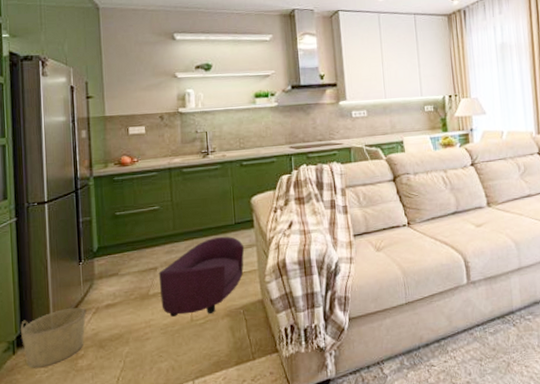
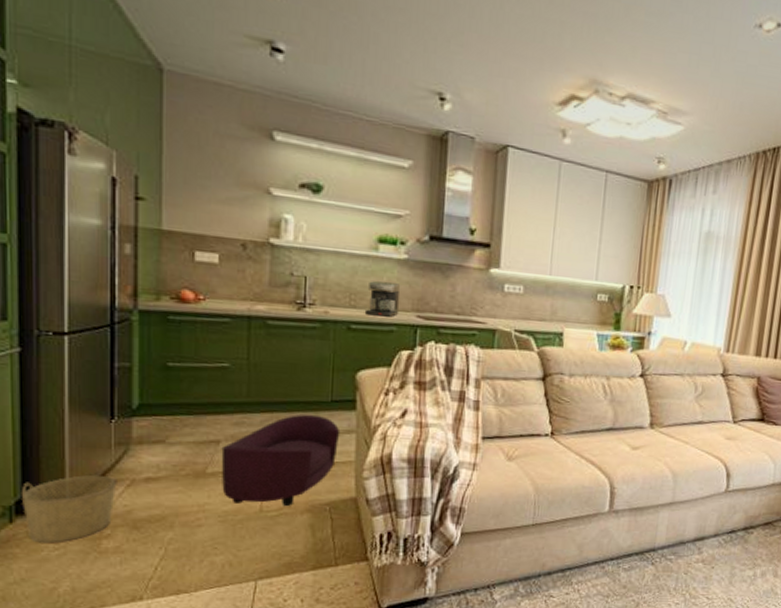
coffee maker: none [251,125,276,153] -> present [364,281,400,317]

